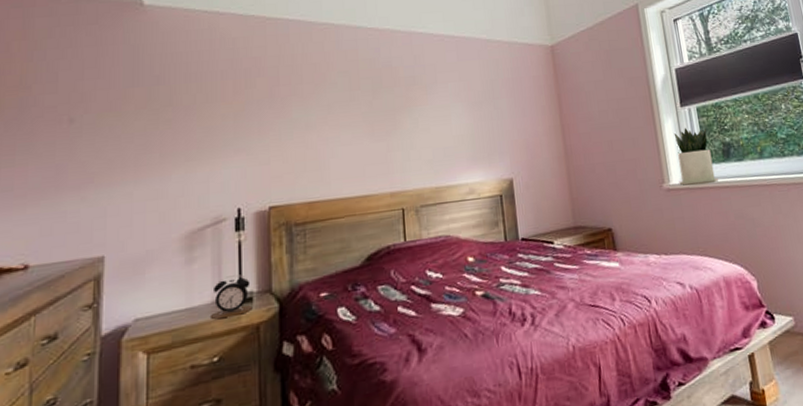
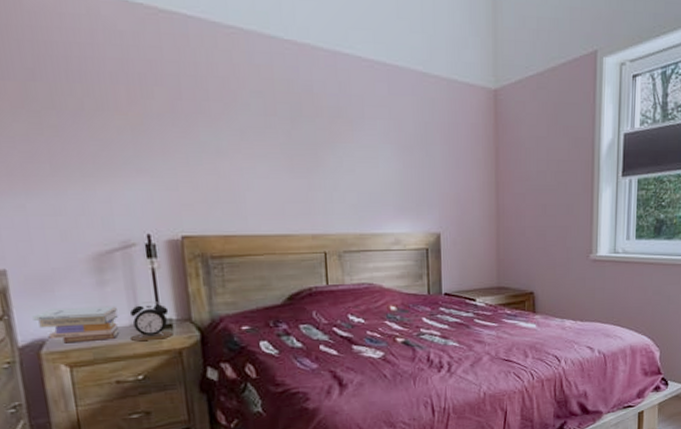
books: none [120,283,201,328] -> present [32,306,119,344]
planter: present [674,127,719,186] -> none [606,199,645,259]

